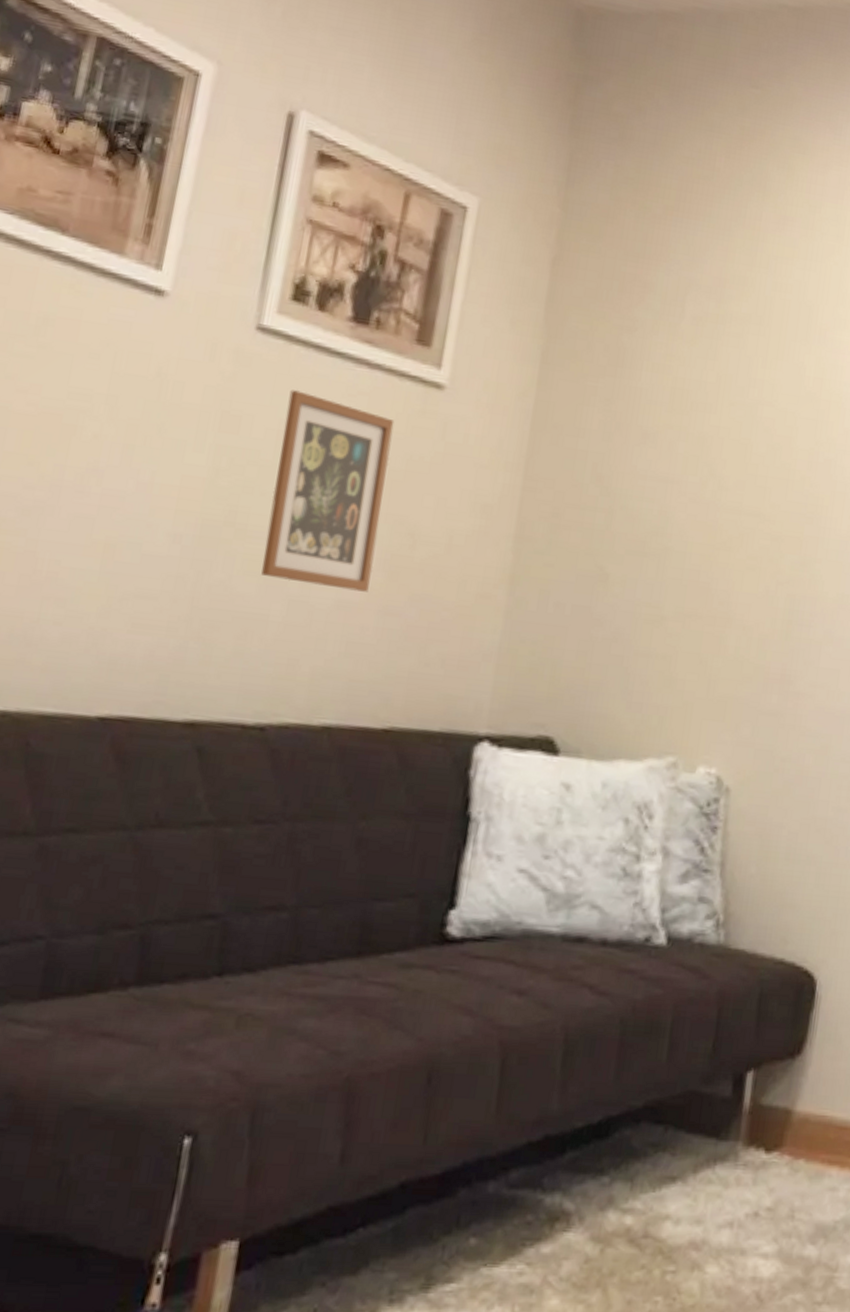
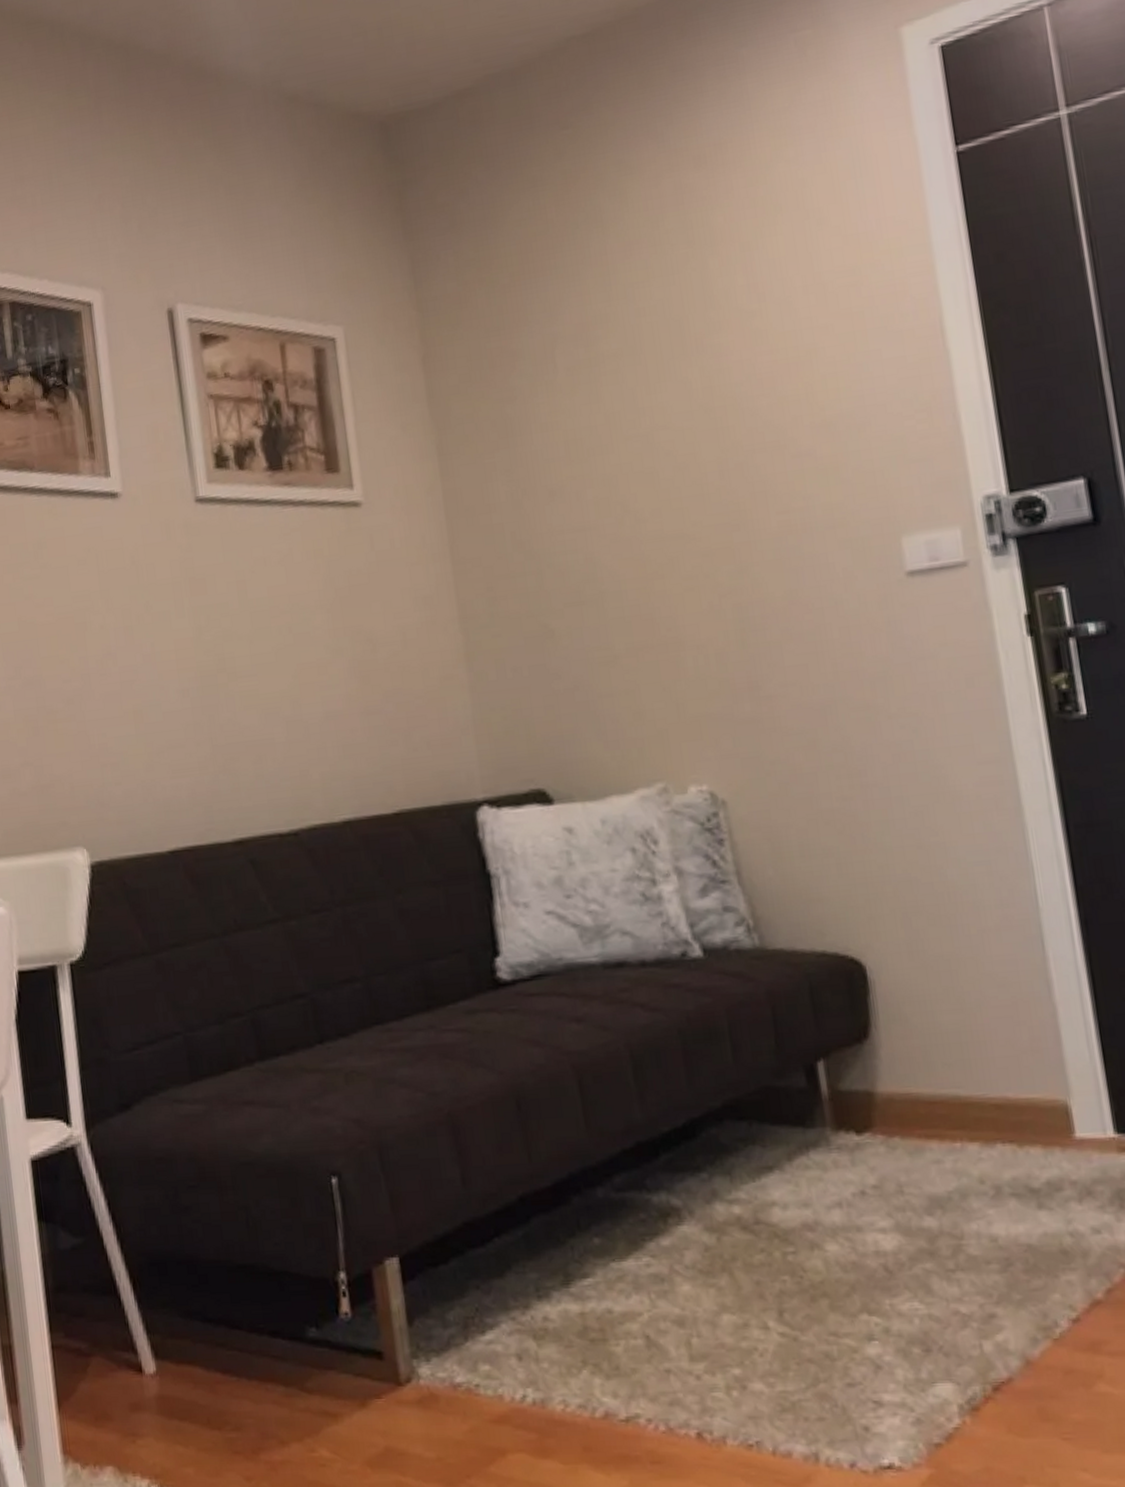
picture frame: present [261,390,395,592] -> none [236,543,348,707]

